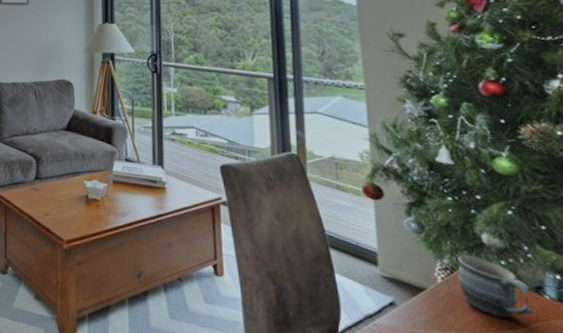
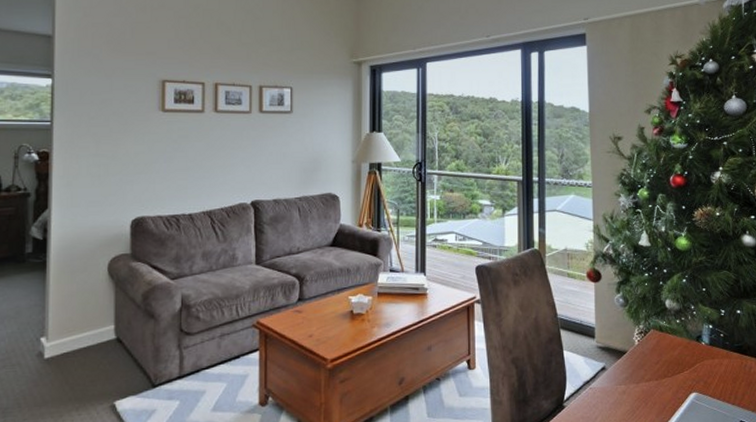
mug: present [457,255,534,319] -> none [649,319,695,365]

